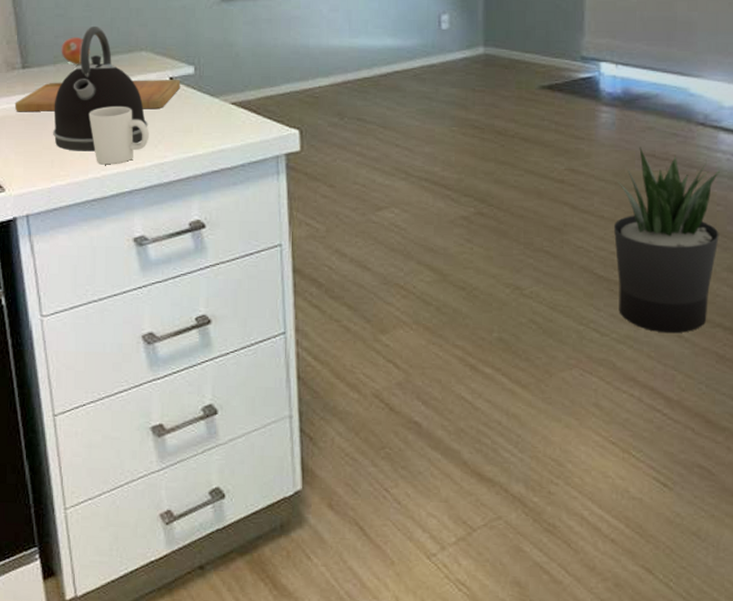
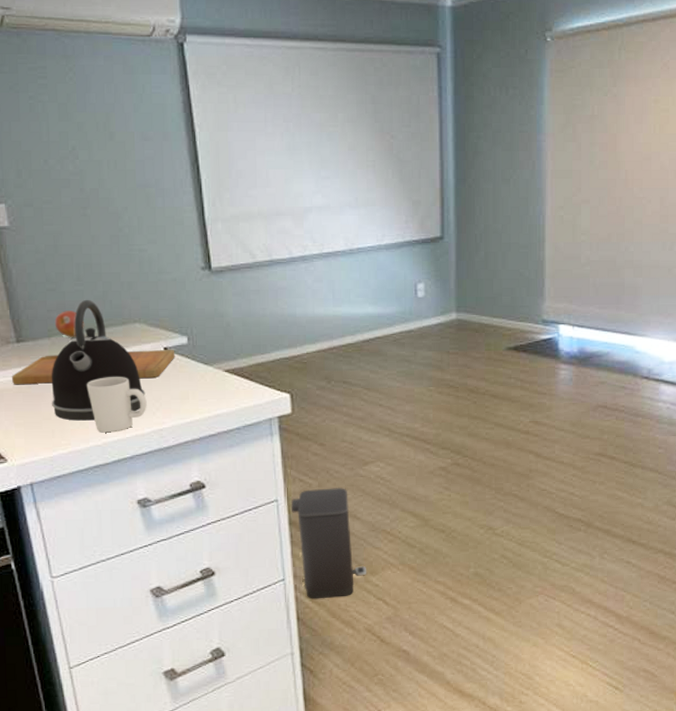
pedal bin: none [295,233,377,357] -> present [290,487,367,599]
planter: present [613,147,720,334] -> none [572,399,661,561]

